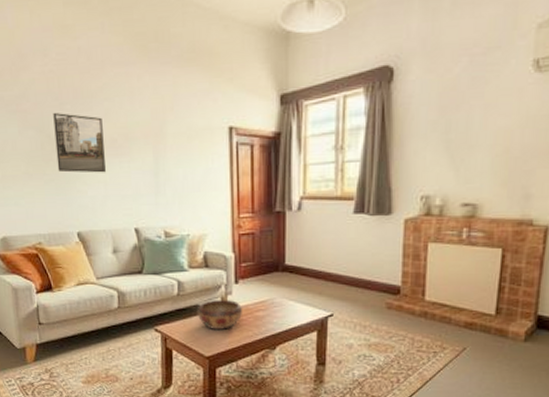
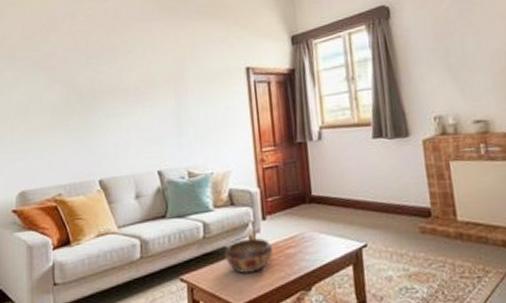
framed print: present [53,113,106,173] -> none [79,66,129,122]

